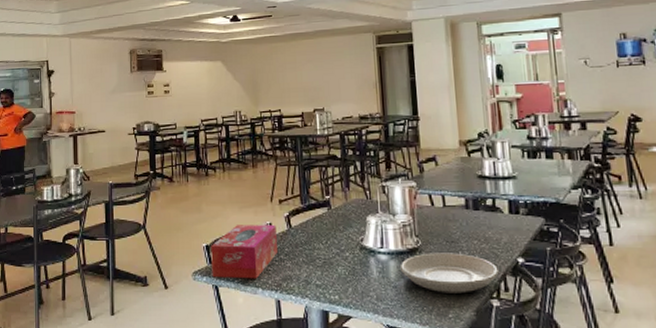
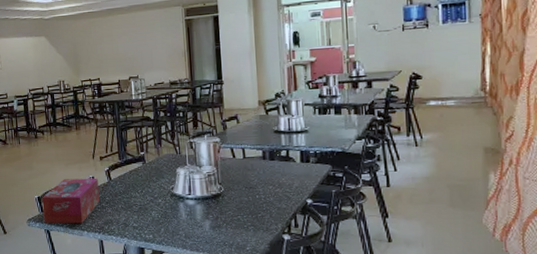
plate: present [399,253,499,294] -> none [205,197,290,230]

